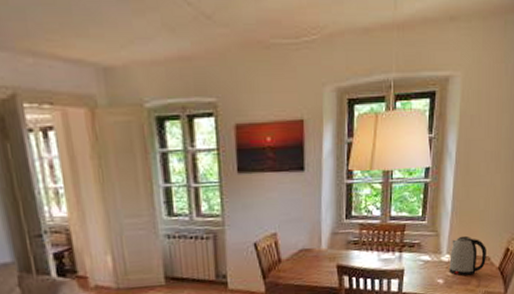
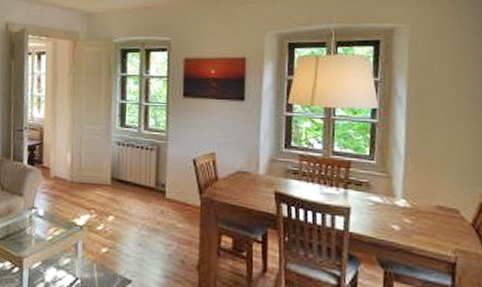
kettle: present [449,235,486,276] -> none [405,182,454,227]

